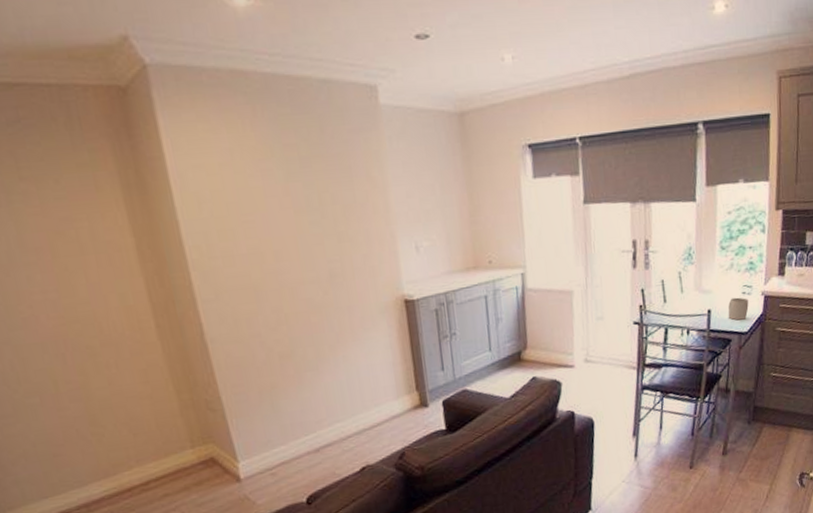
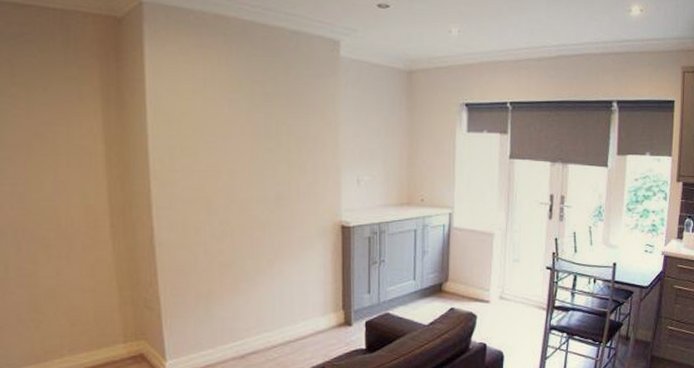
mug: present [728,297,749,321] -> none [631,254,650,275]

